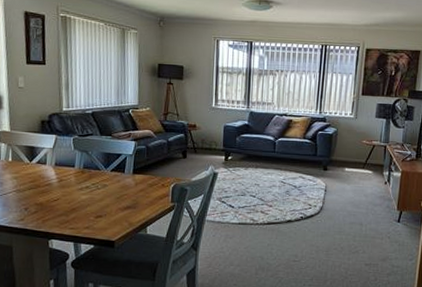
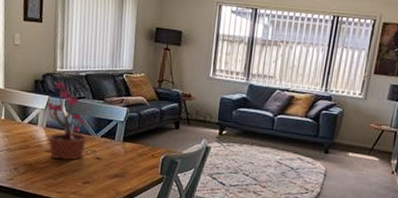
potted plant: none [54,120,114,196] -> present [46,81,103,160]

